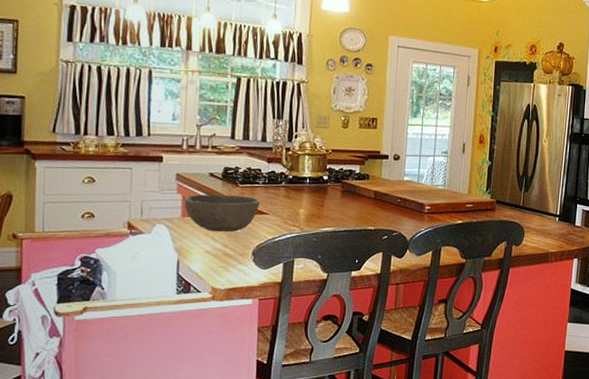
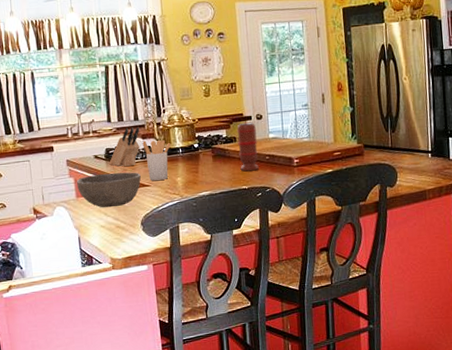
knife block: none [226,148,266,190] -> present [109,127,141,166]
utensil holder: none [267,165,298,209] -> present [142,139,171,181]
spice grinder: none [369,160,392,212] -> present [237,122,259,172]

